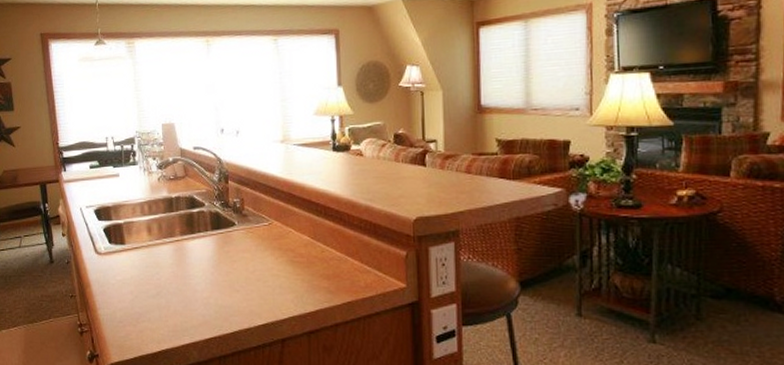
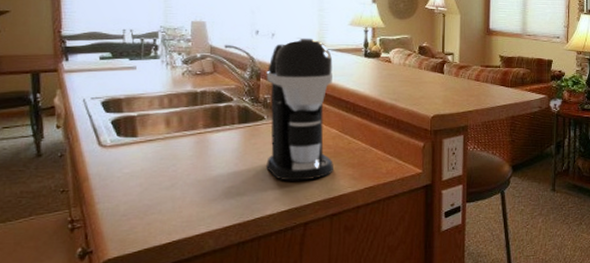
coffee maker: none [233,133,308,293] -> present [266,38,333,181]

